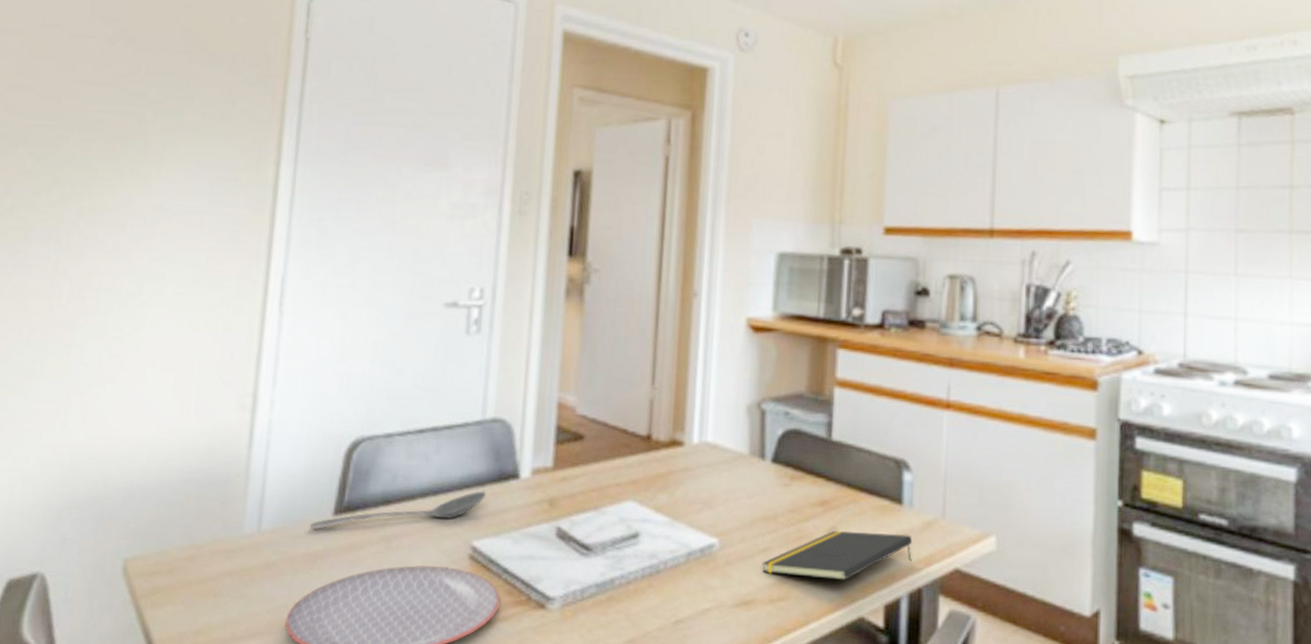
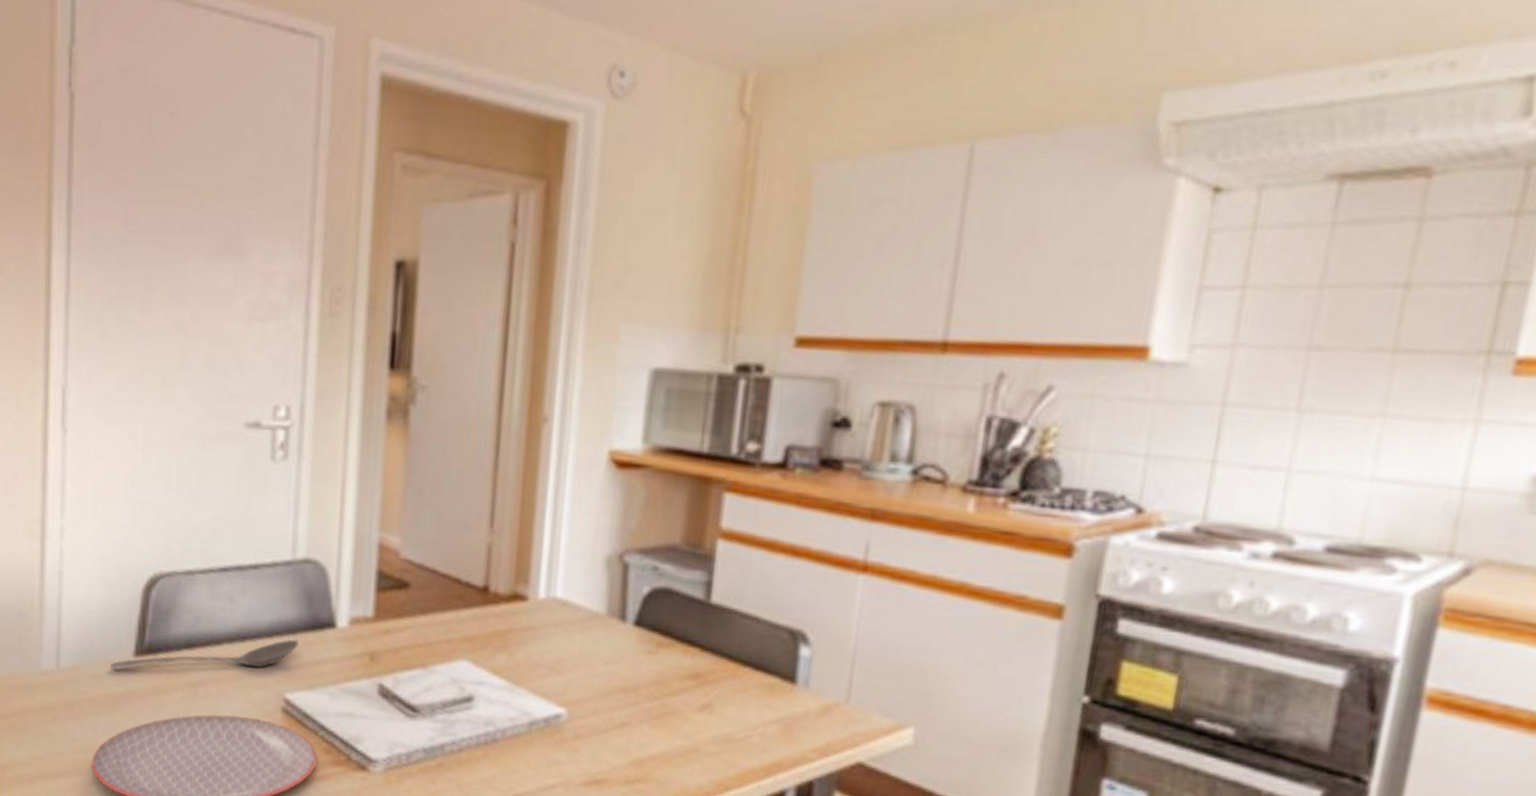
notepad: present [761,530,913,580] -> none [617,708,806,766]

